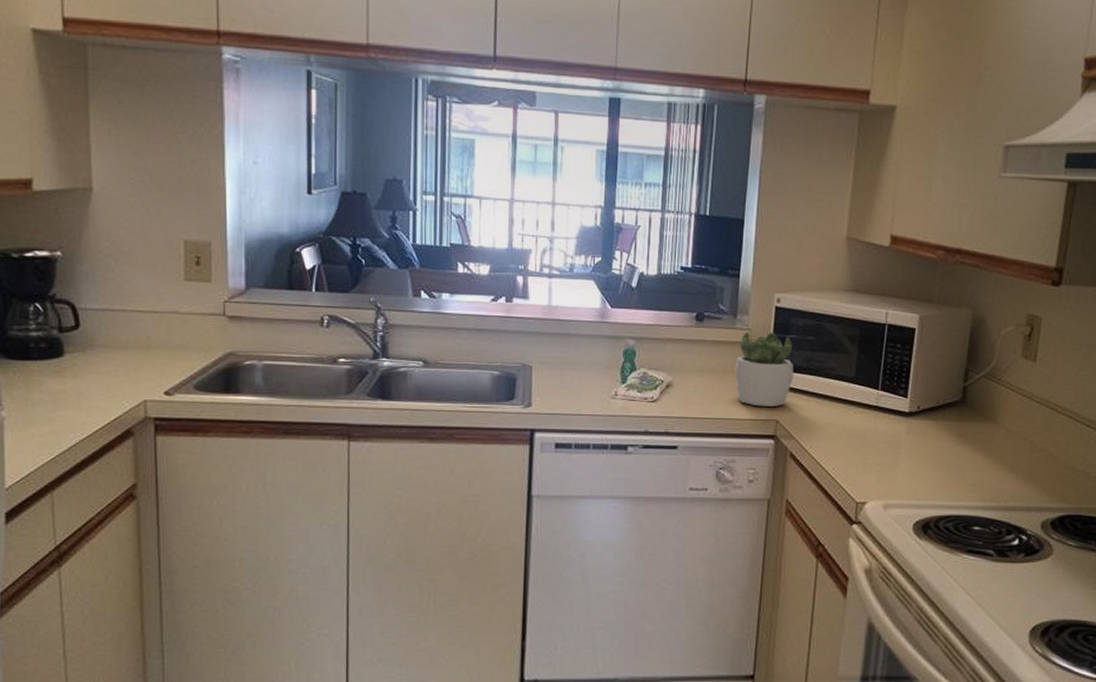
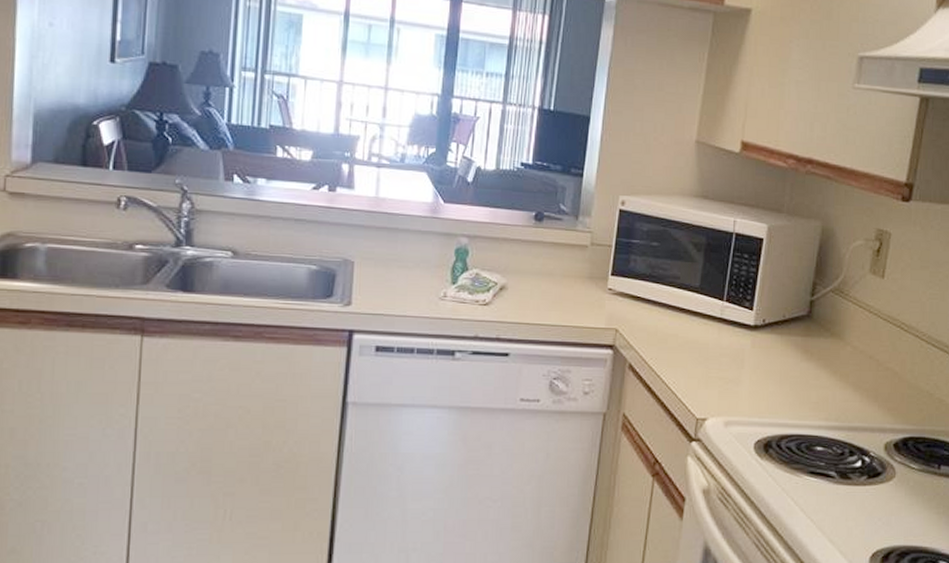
succulent plant: present [734,332,793,407] -> none [573,234,636,315]

